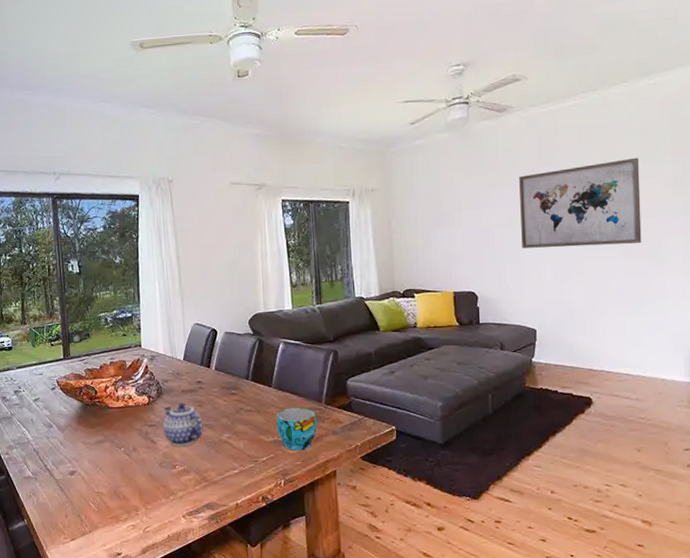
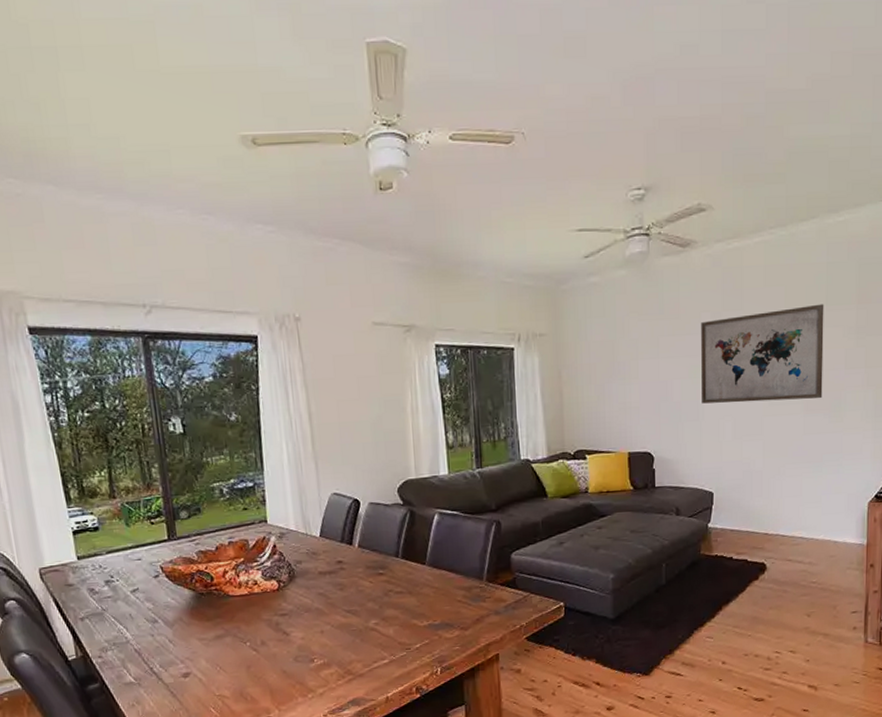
teapot: present [162,402,204,447] -> none [296,586,346,638]
cup: present [276,407,317,451] -> none [431,586,477,635]

